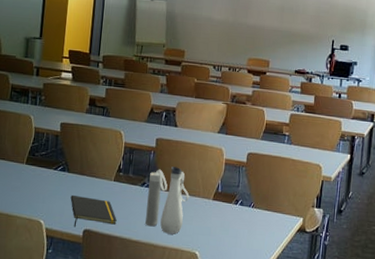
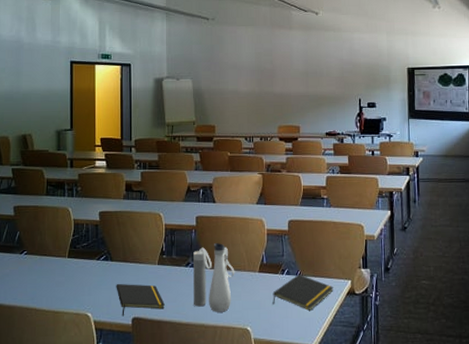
notepad: none [223,206,285,243] -> present [272,274,334,311]

